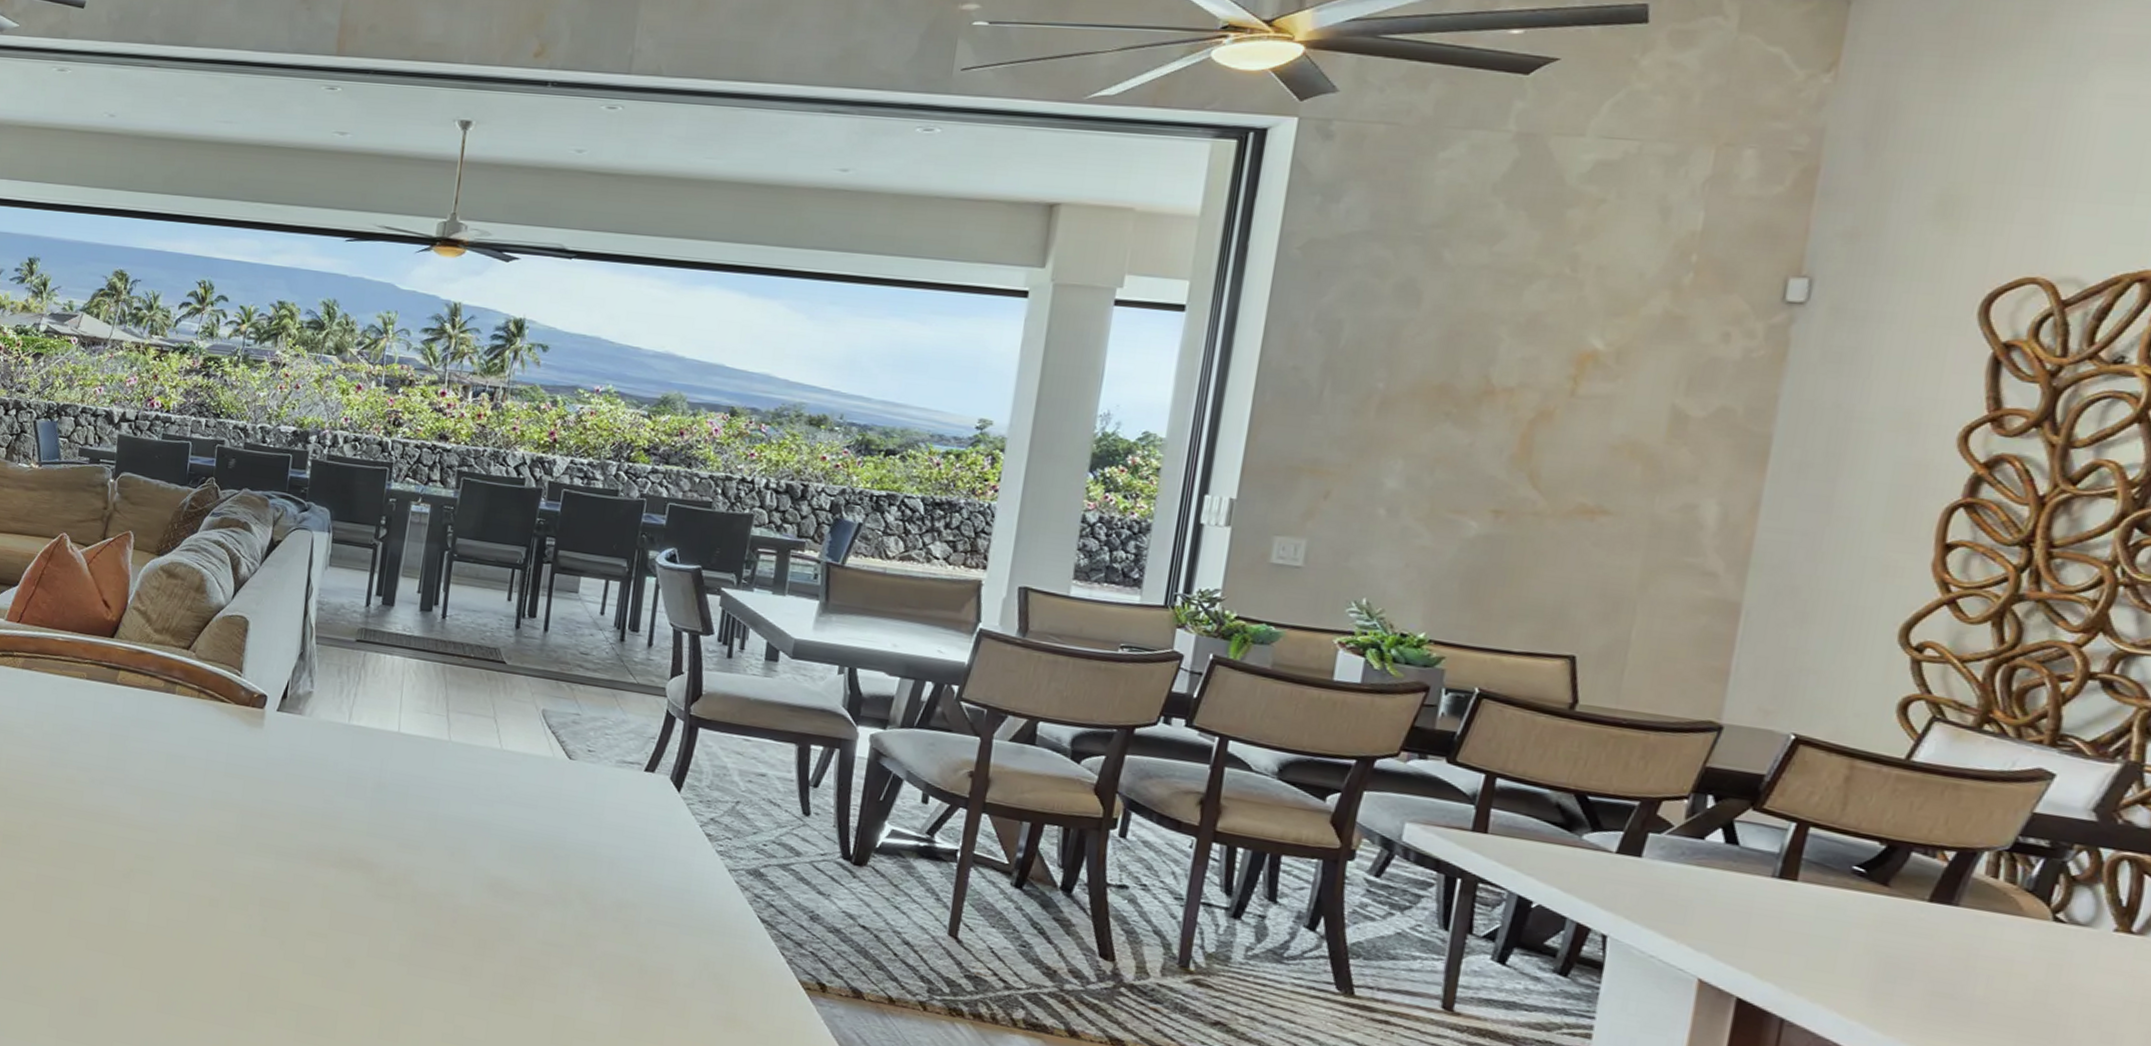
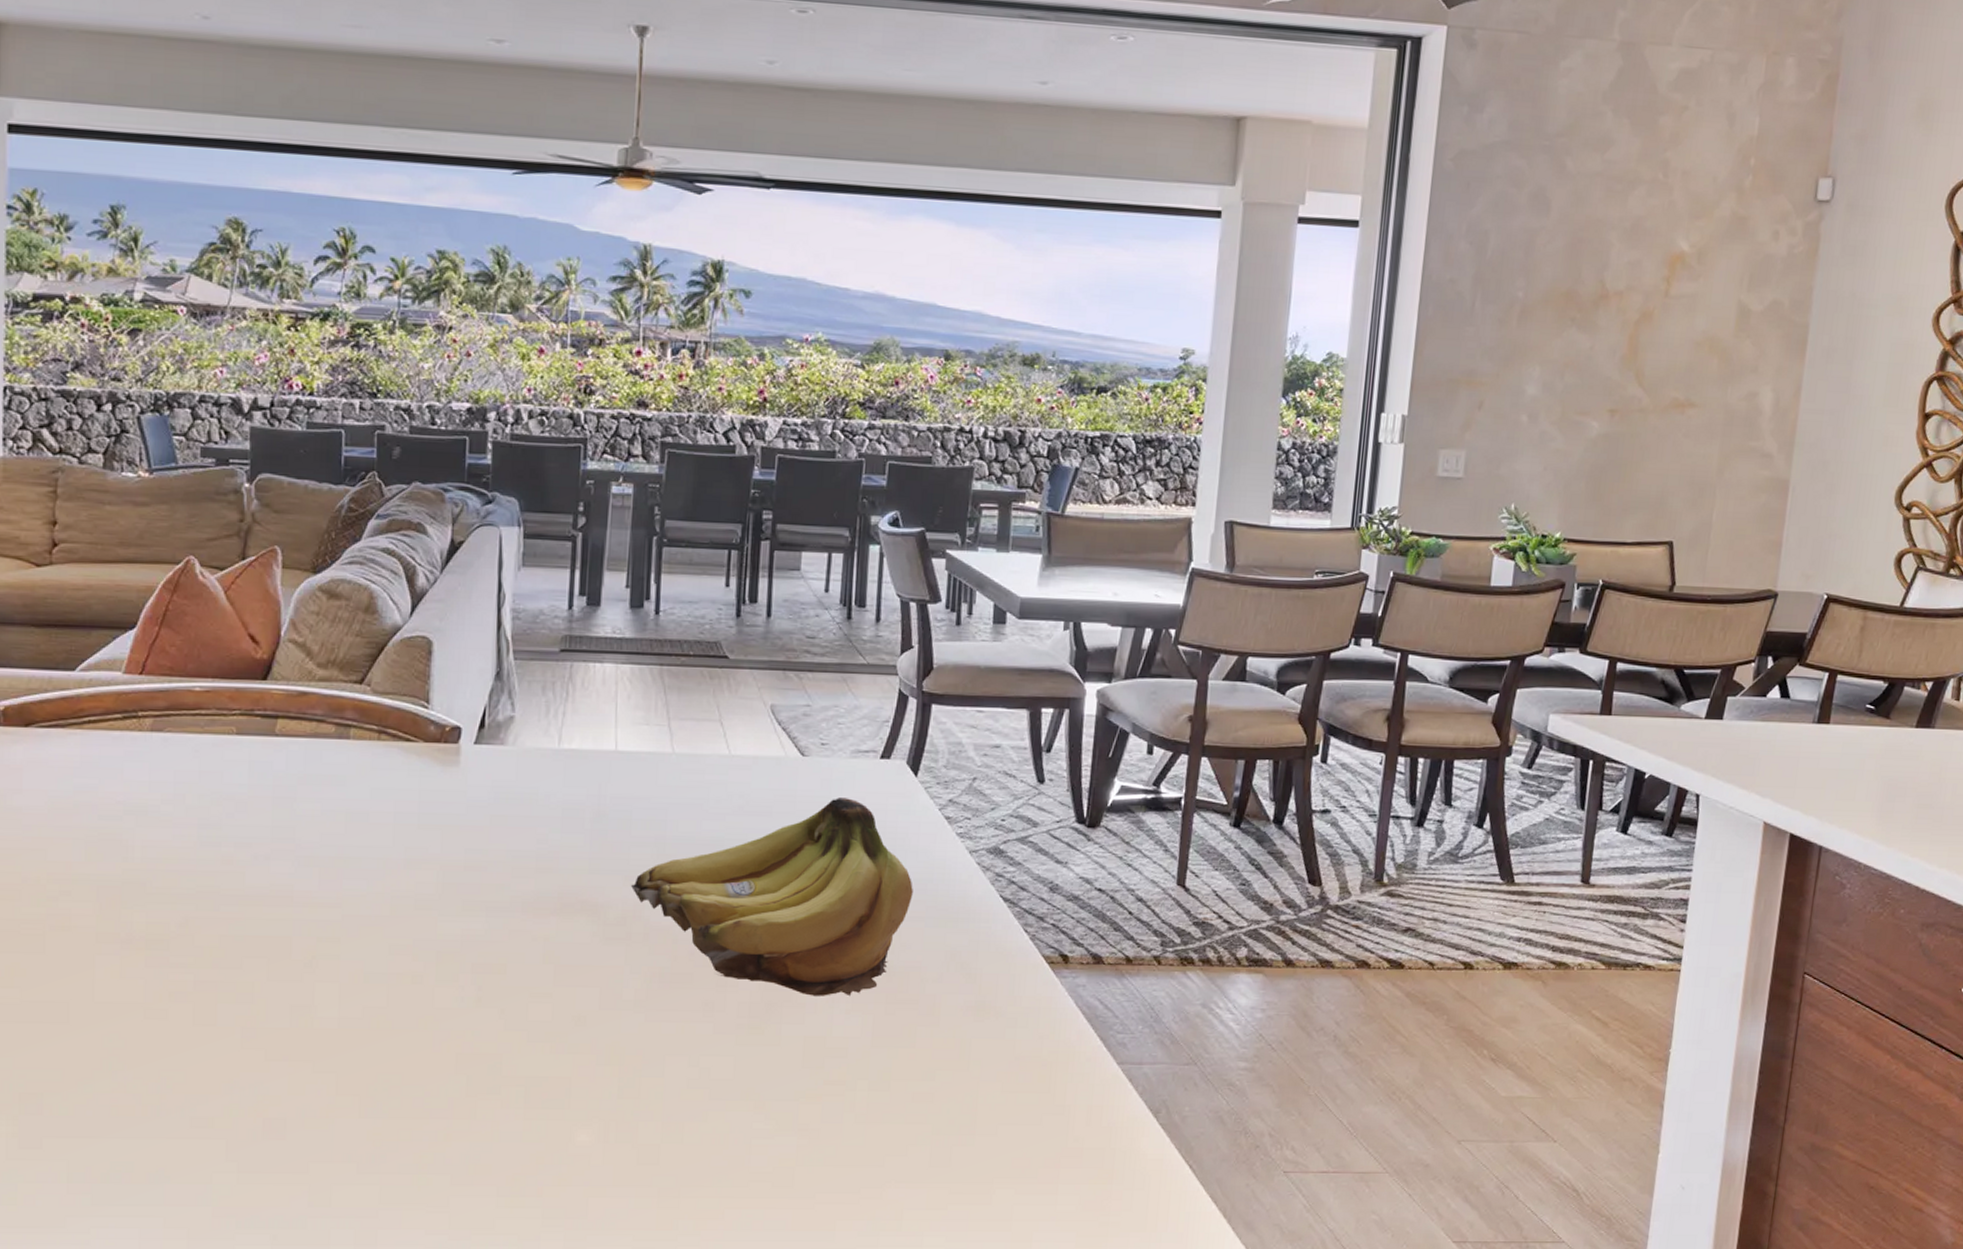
fruit: none [402,801,670,985] -> present [630,798,913,996]

